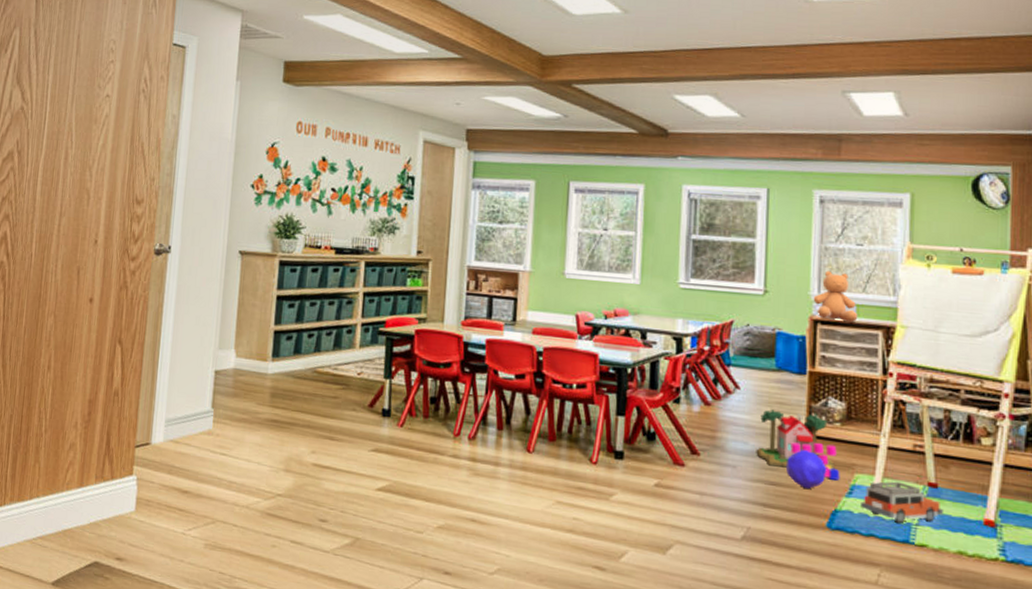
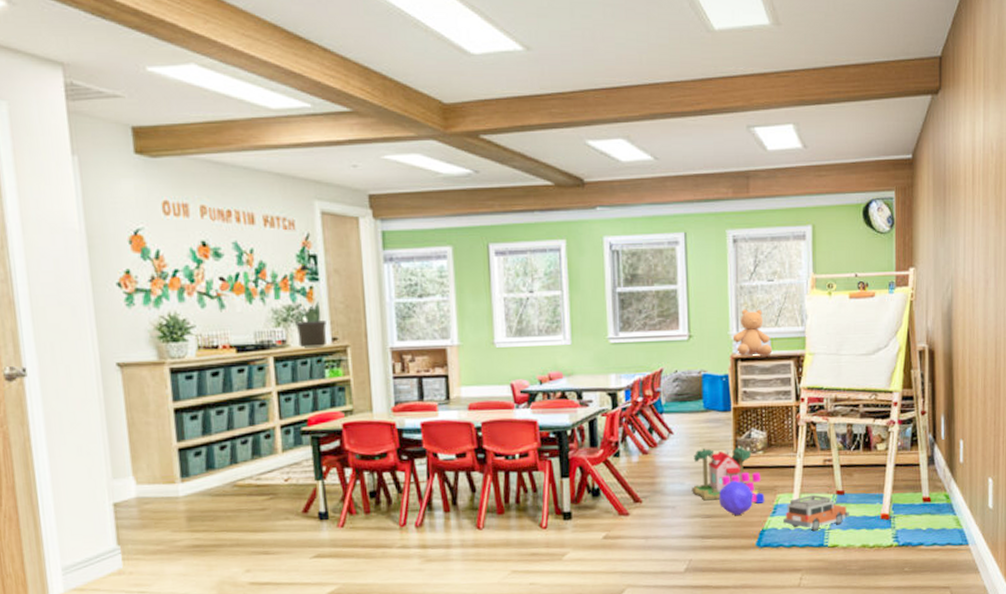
planter: none [388,215,414,258] -> present [294,301,327,348]

